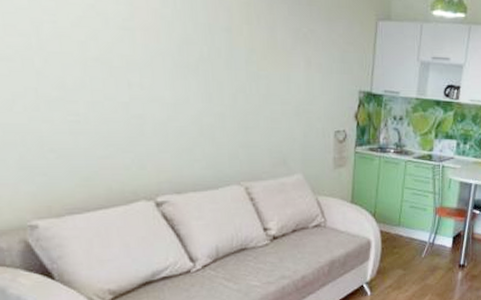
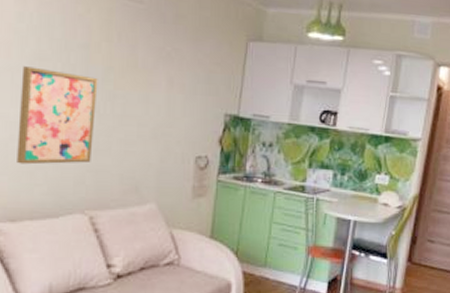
wall art: none [172,50,243,142] -> present [17,66,98,165]

